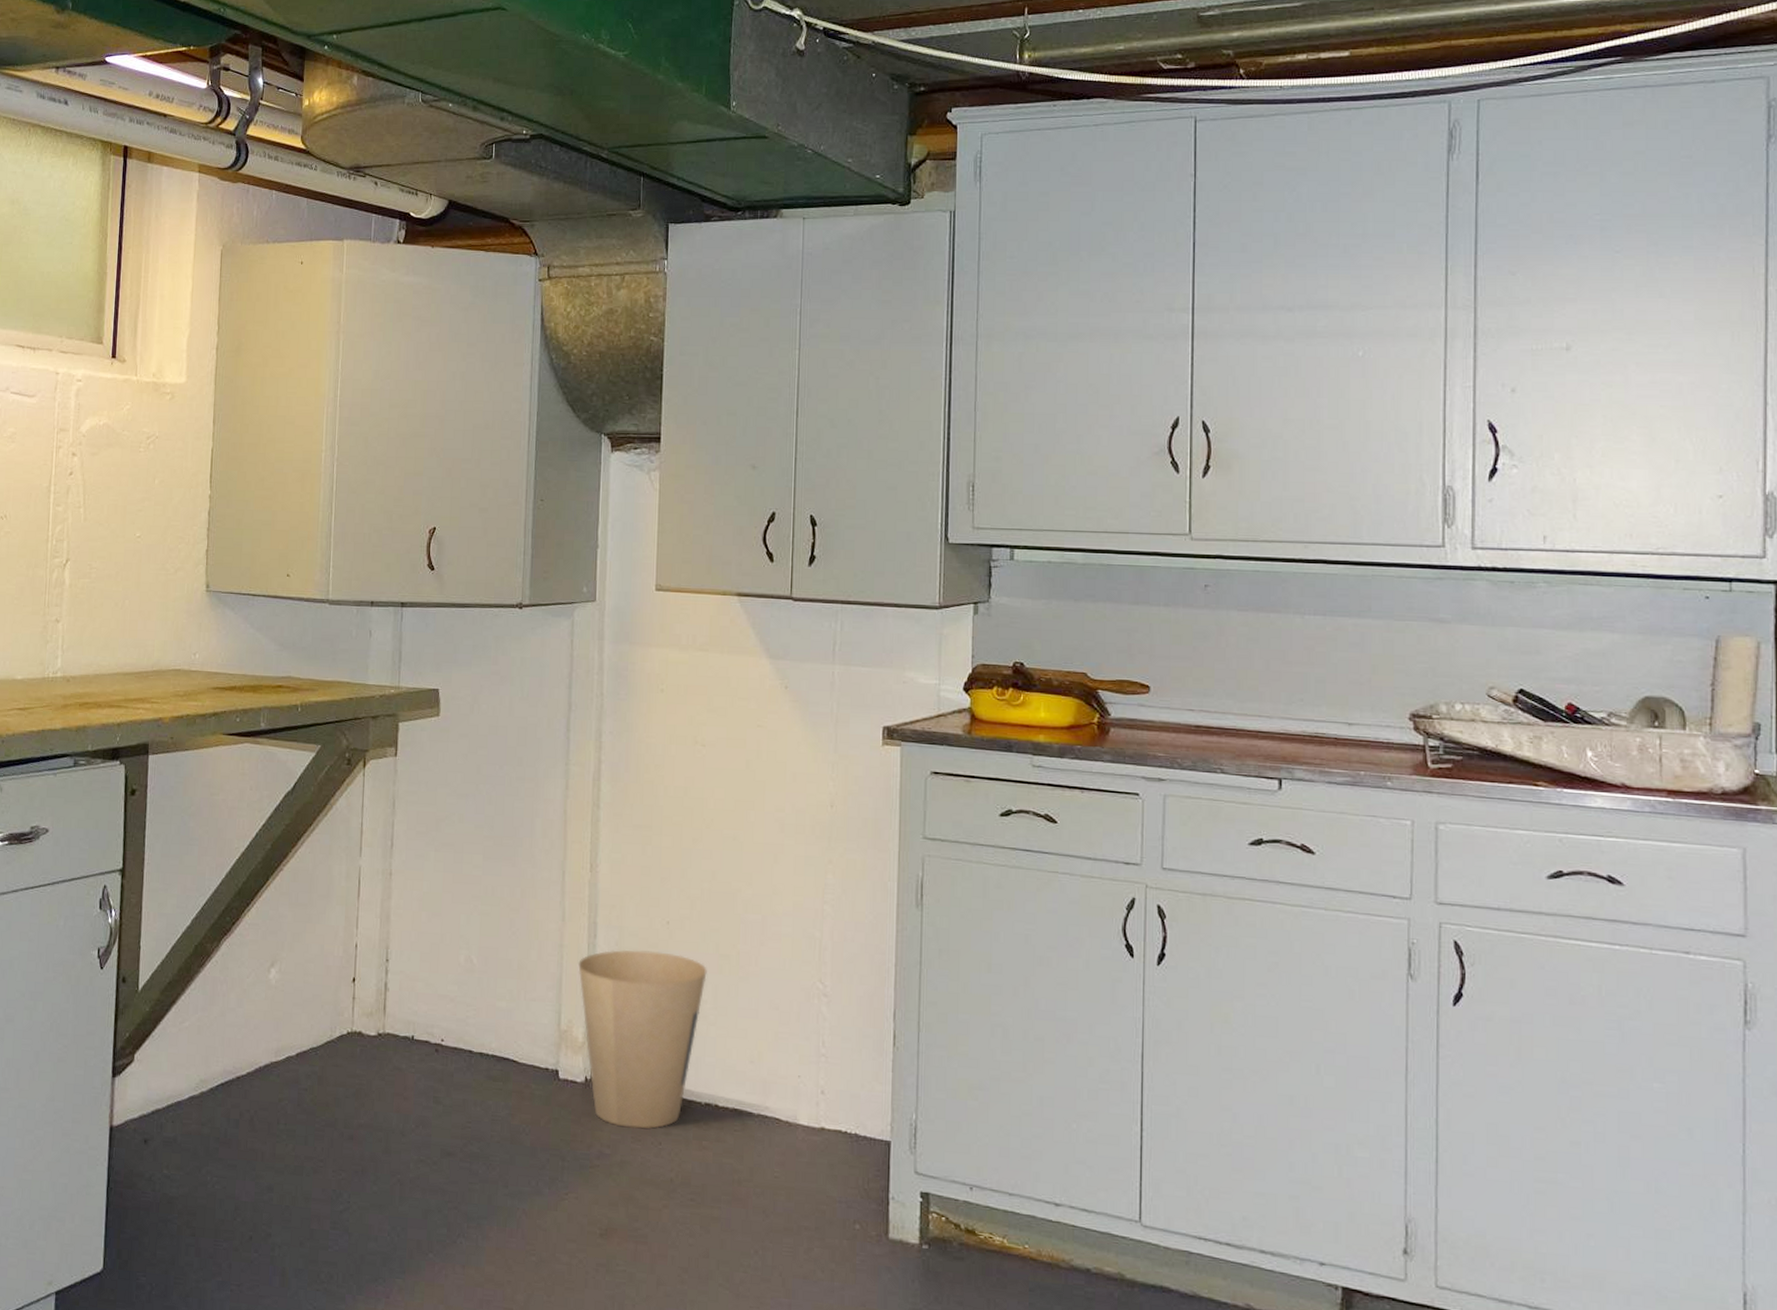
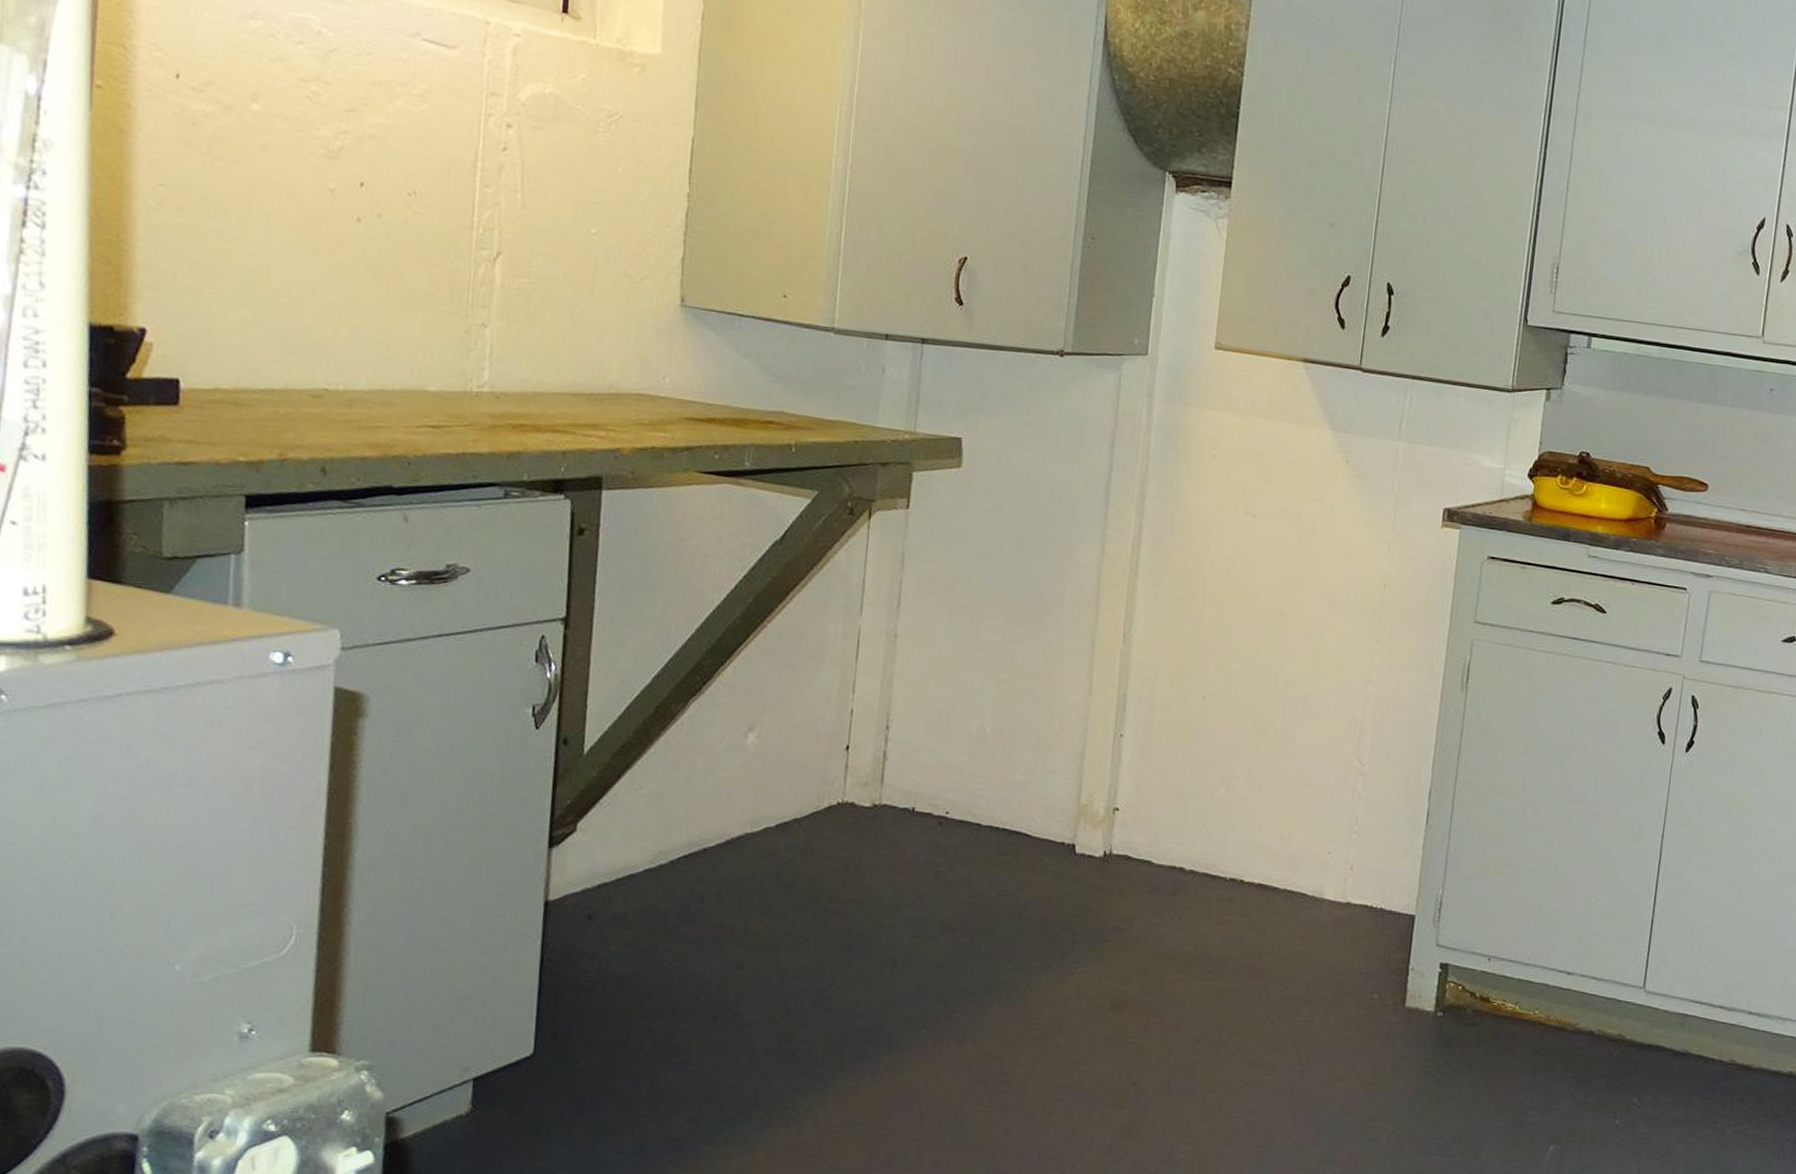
trash can: present [578,949,707,1129] -> none [1103,723,1242,904]

